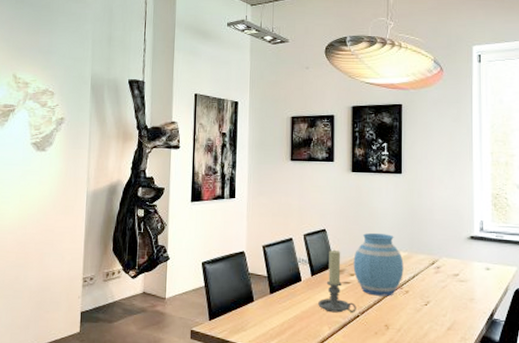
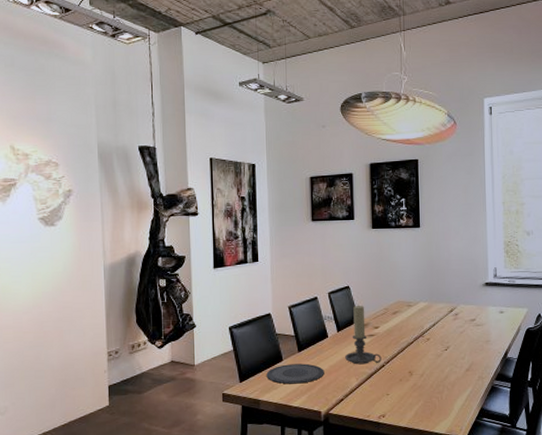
plate: none [236,305,296,328] -> present [266,363,324,384]
vase: present [353,232,404,296] -> none [377,286,425,346]

